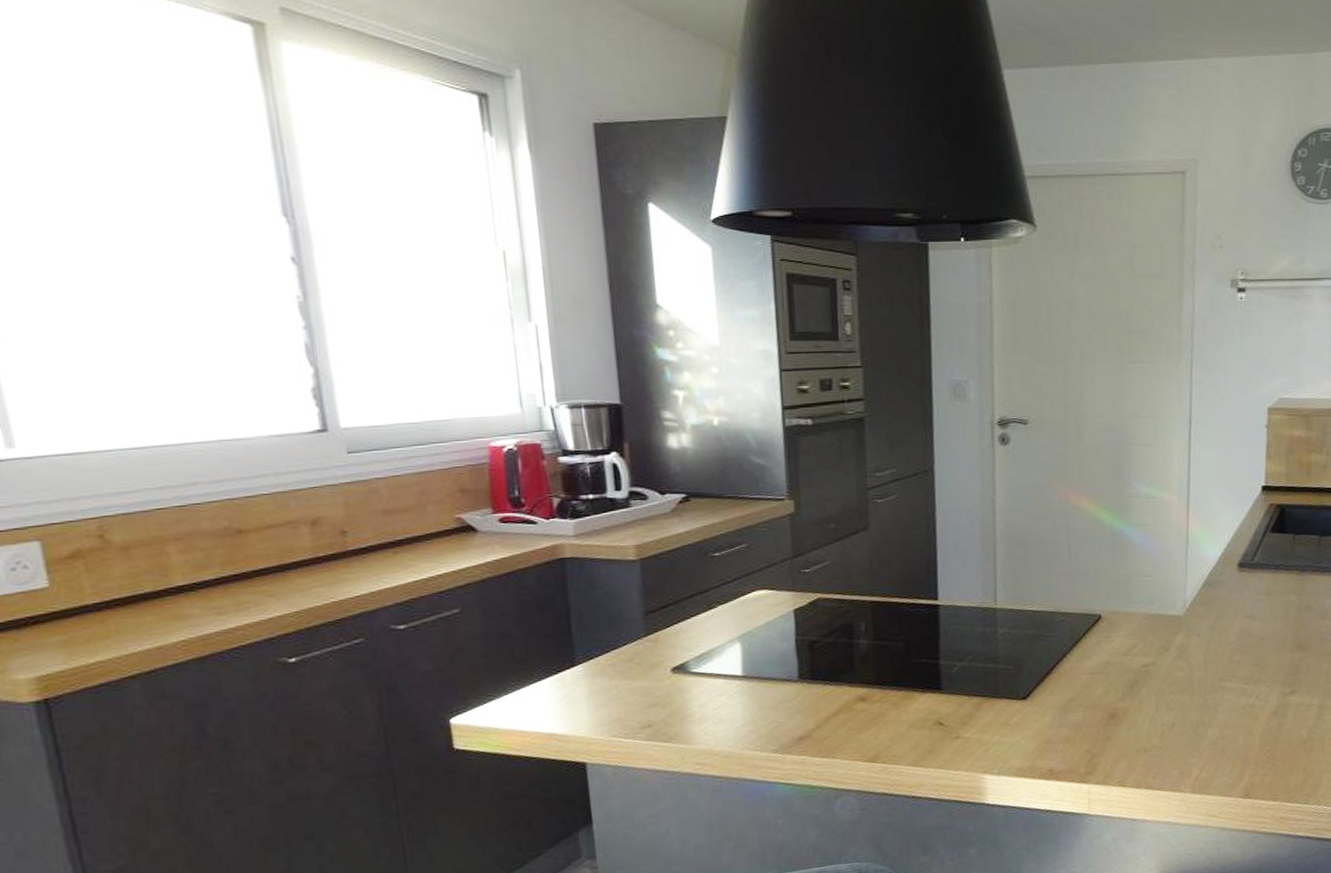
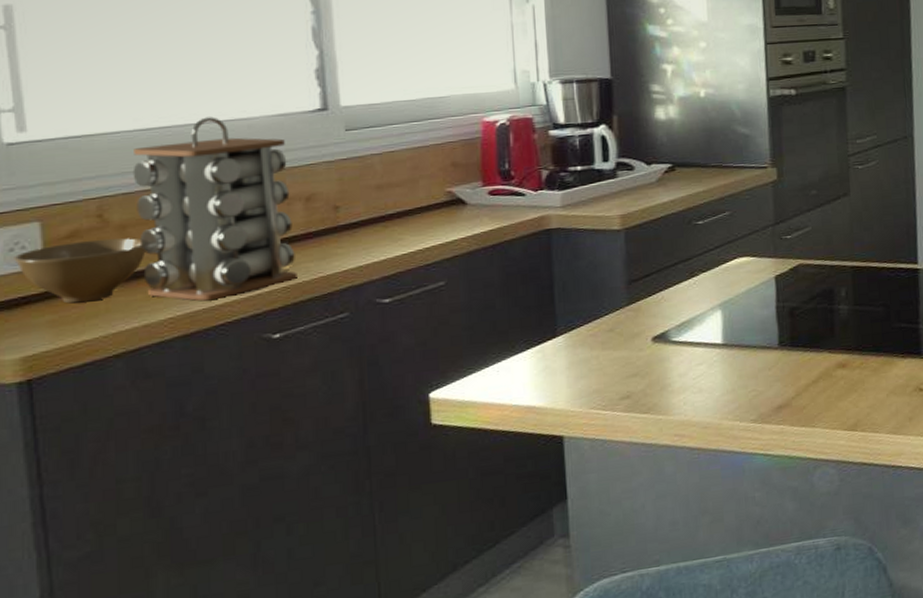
bowl: none [17,559,152,625] -> present [14,237,146,304]
spice rack: none [129,436,309,624] -> present [132,117,297,301]

